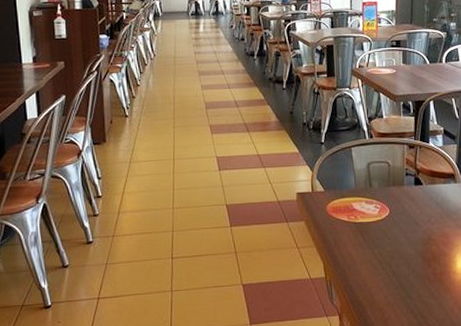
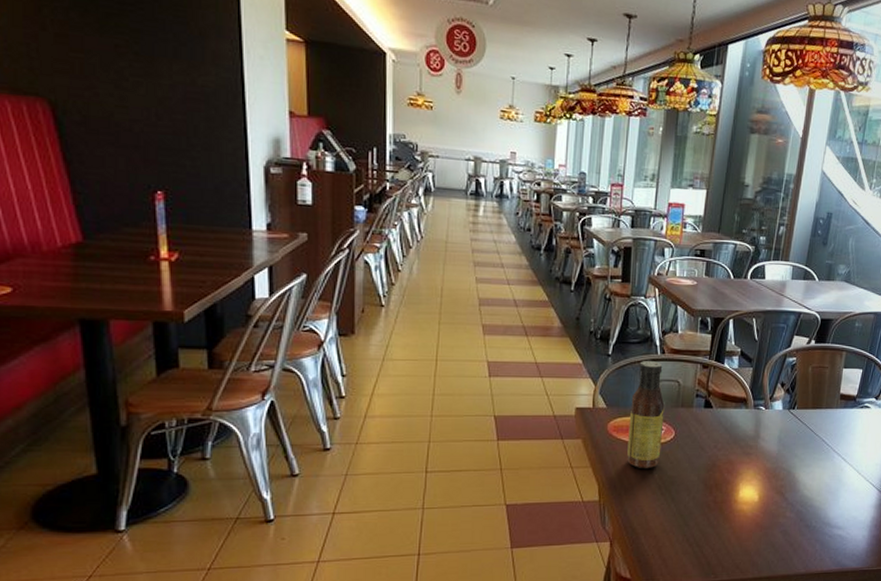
sauce bottle: none [346,145,378,246] -> present [627,361,665,469]

